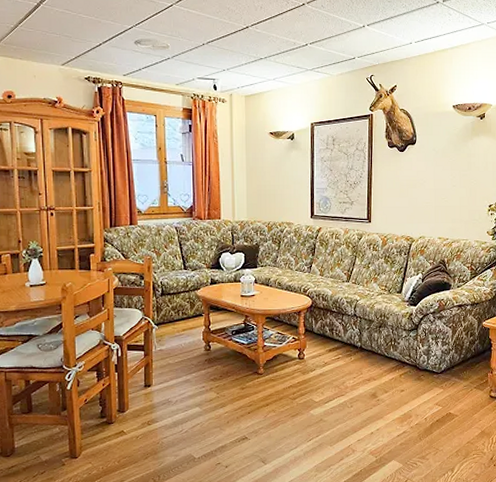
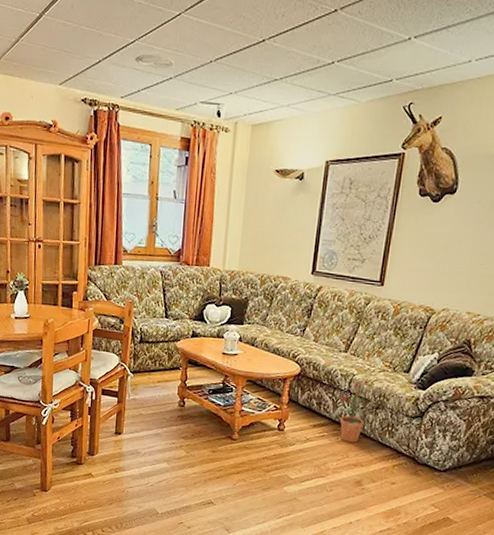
potted plant: none [350,301,371,360] -> present [340,377,370,443]

